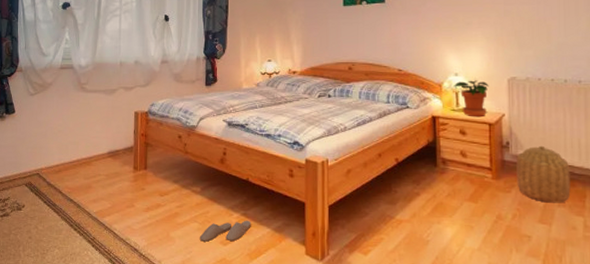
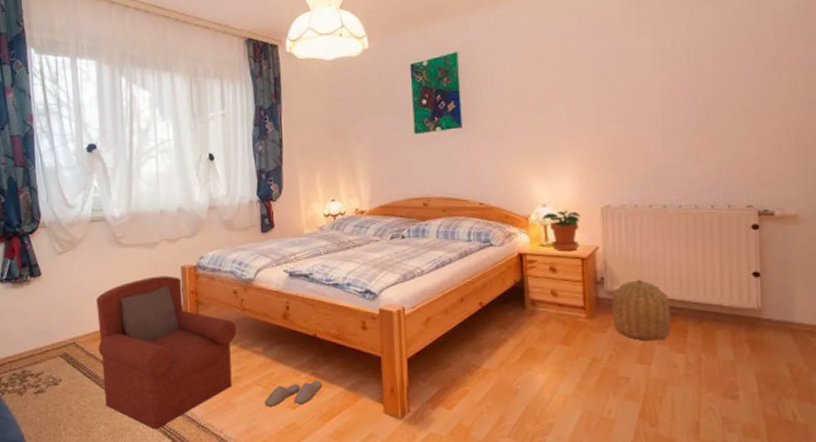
armchair: none [58,119,179,256] -> present [96,276,237,429]

